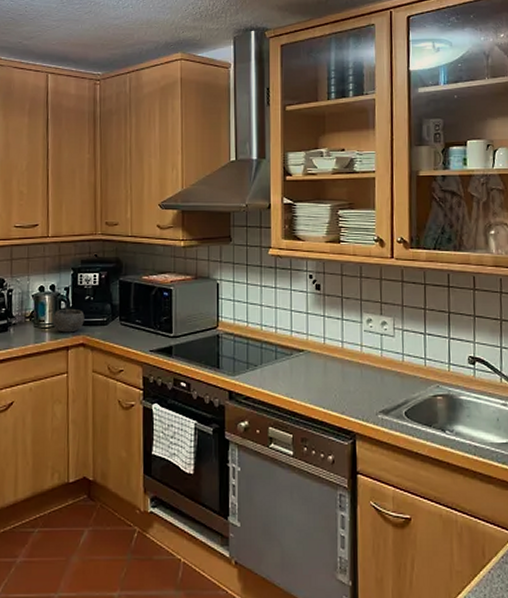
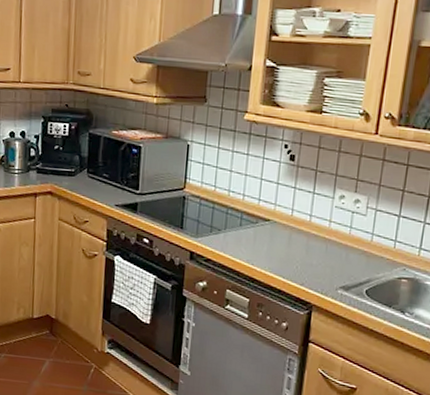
bowl: present [52,308,85,333] -> none [22,156,53,180]

